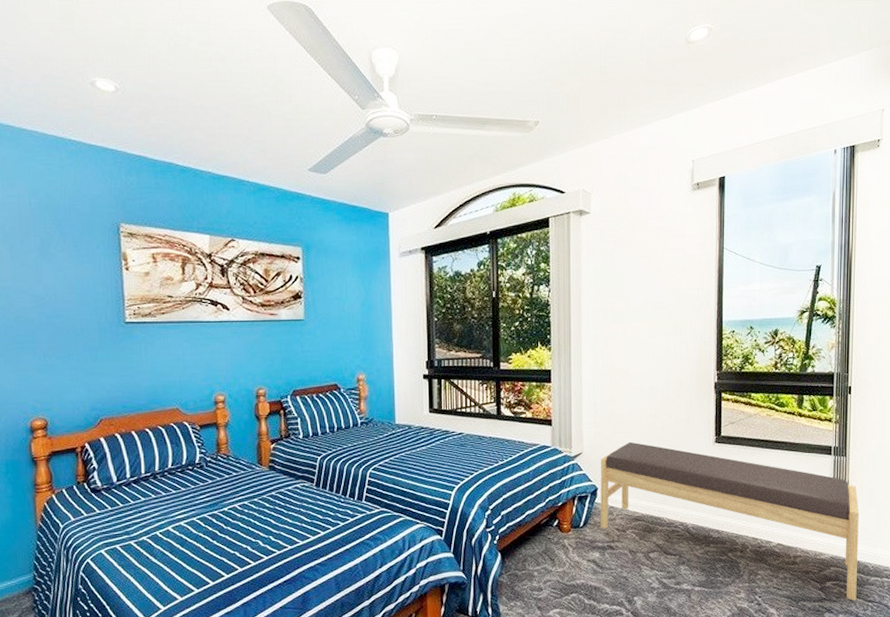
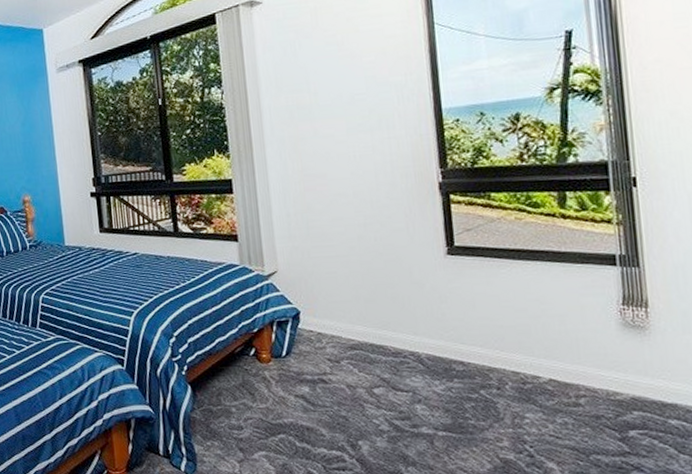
bench: present [600,442,859,601] -> none [300,256,680,457]

